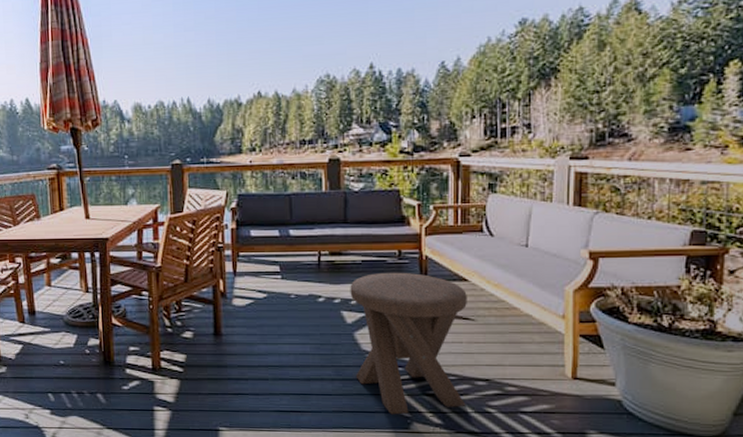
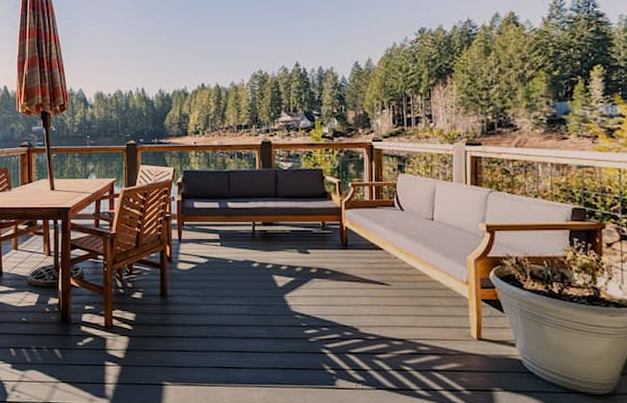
music stool: present [350,272,467,415] -> none [280,241,384,372]

